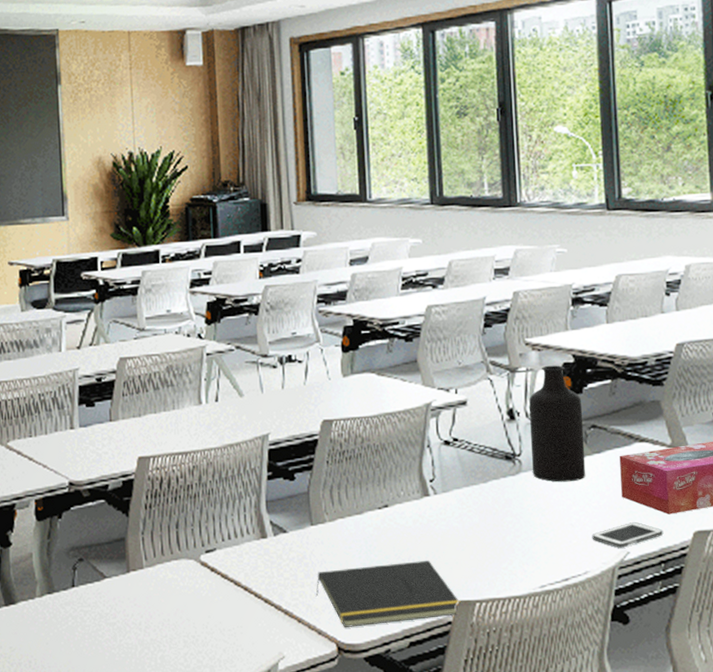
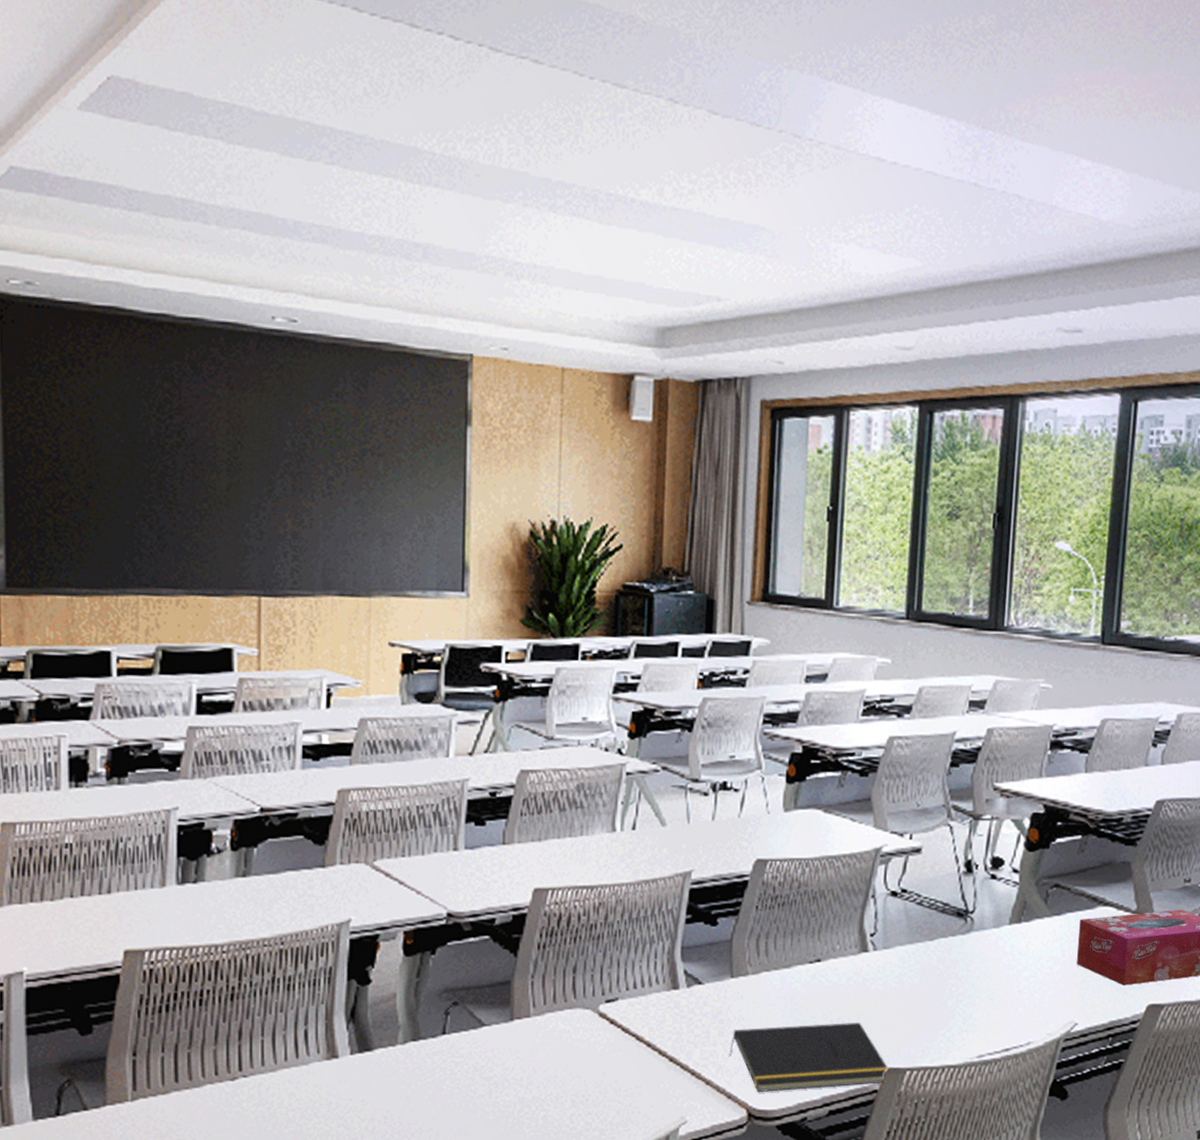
bottle: present [529,365,586,482] -> none [984,814,1047,945]
cell phone: present [592,522,664,548] -> none [1039,992,1116,1019]

